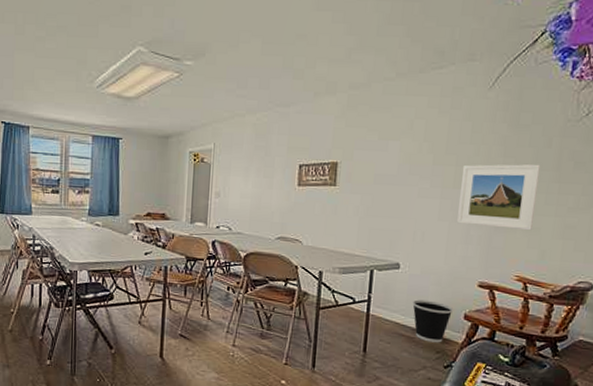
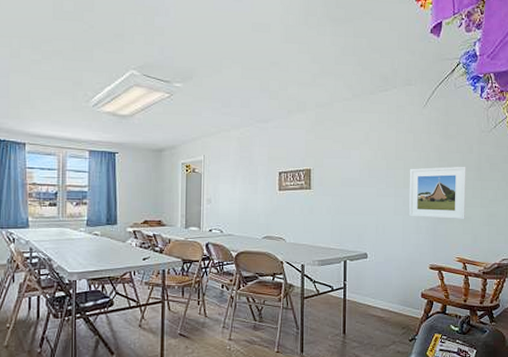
wastebasket: present [412,299,454,343] -> none [380,283,413,320]

